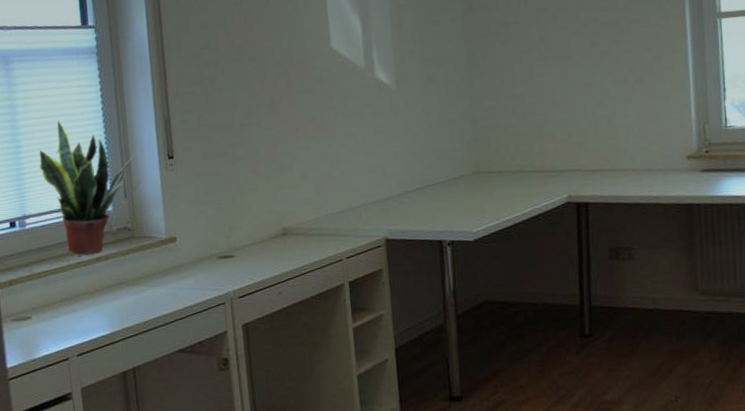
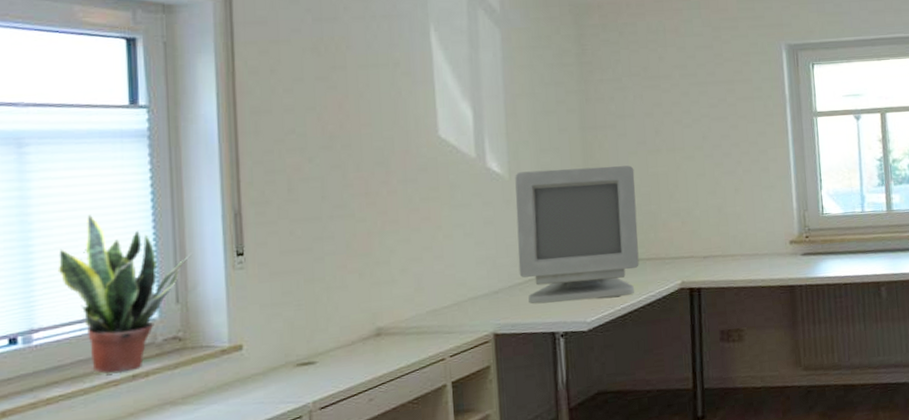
computer monitor: none [402,75,524,212] -> present [515,165,639,304]

